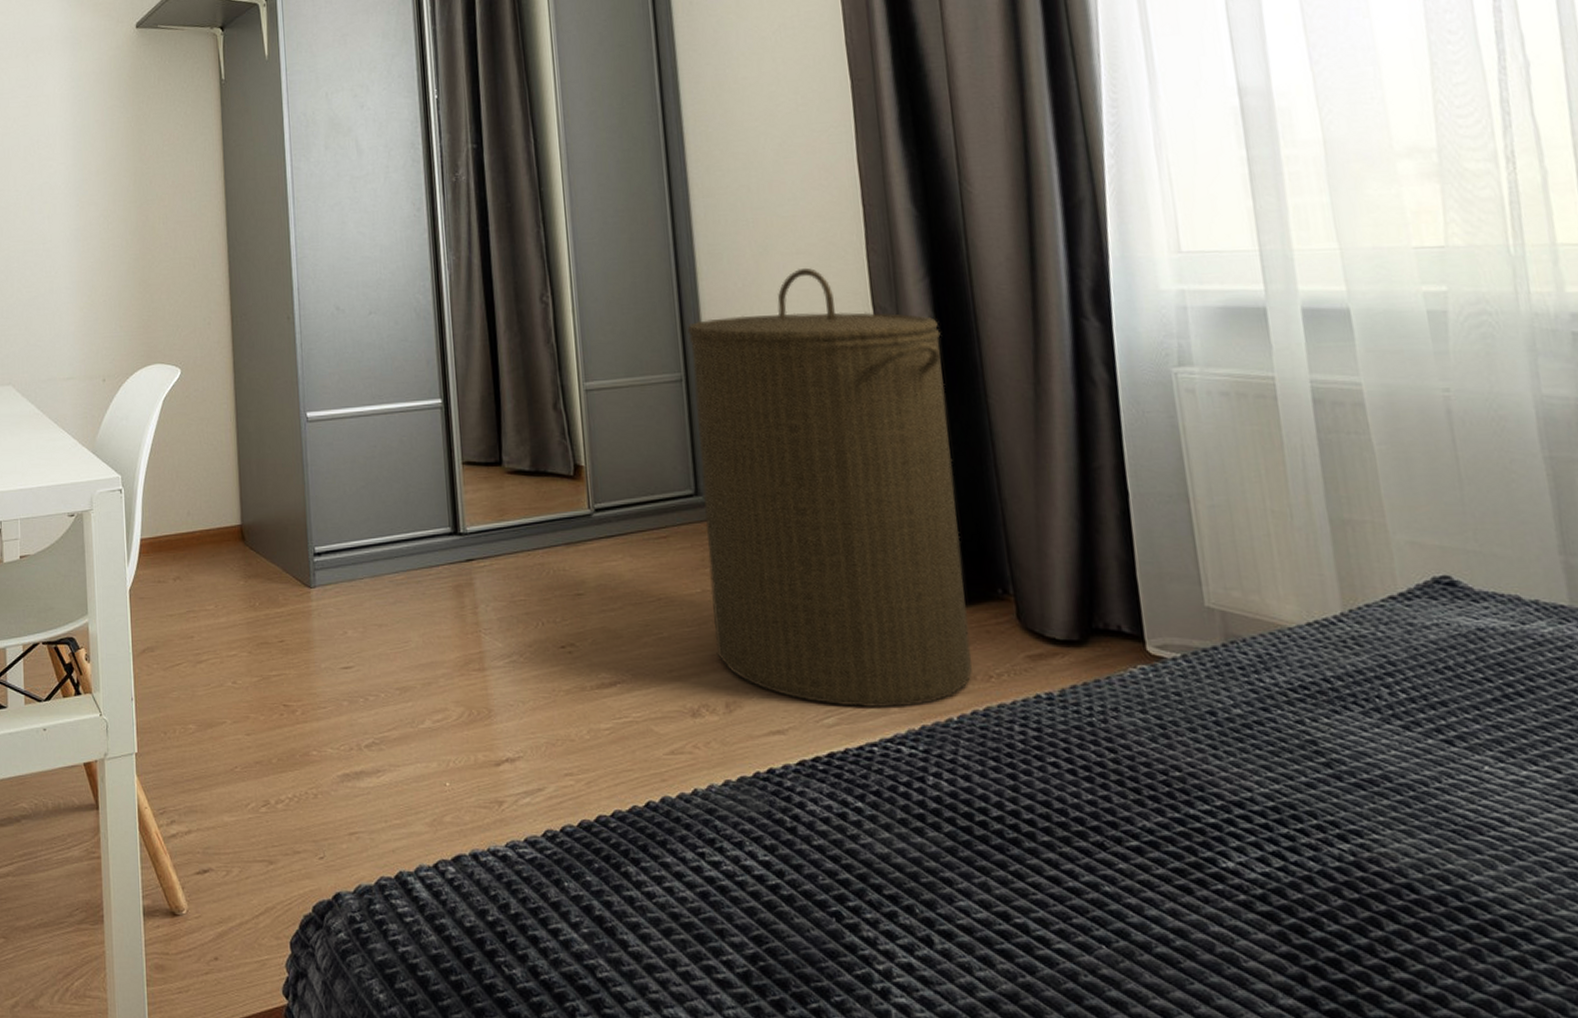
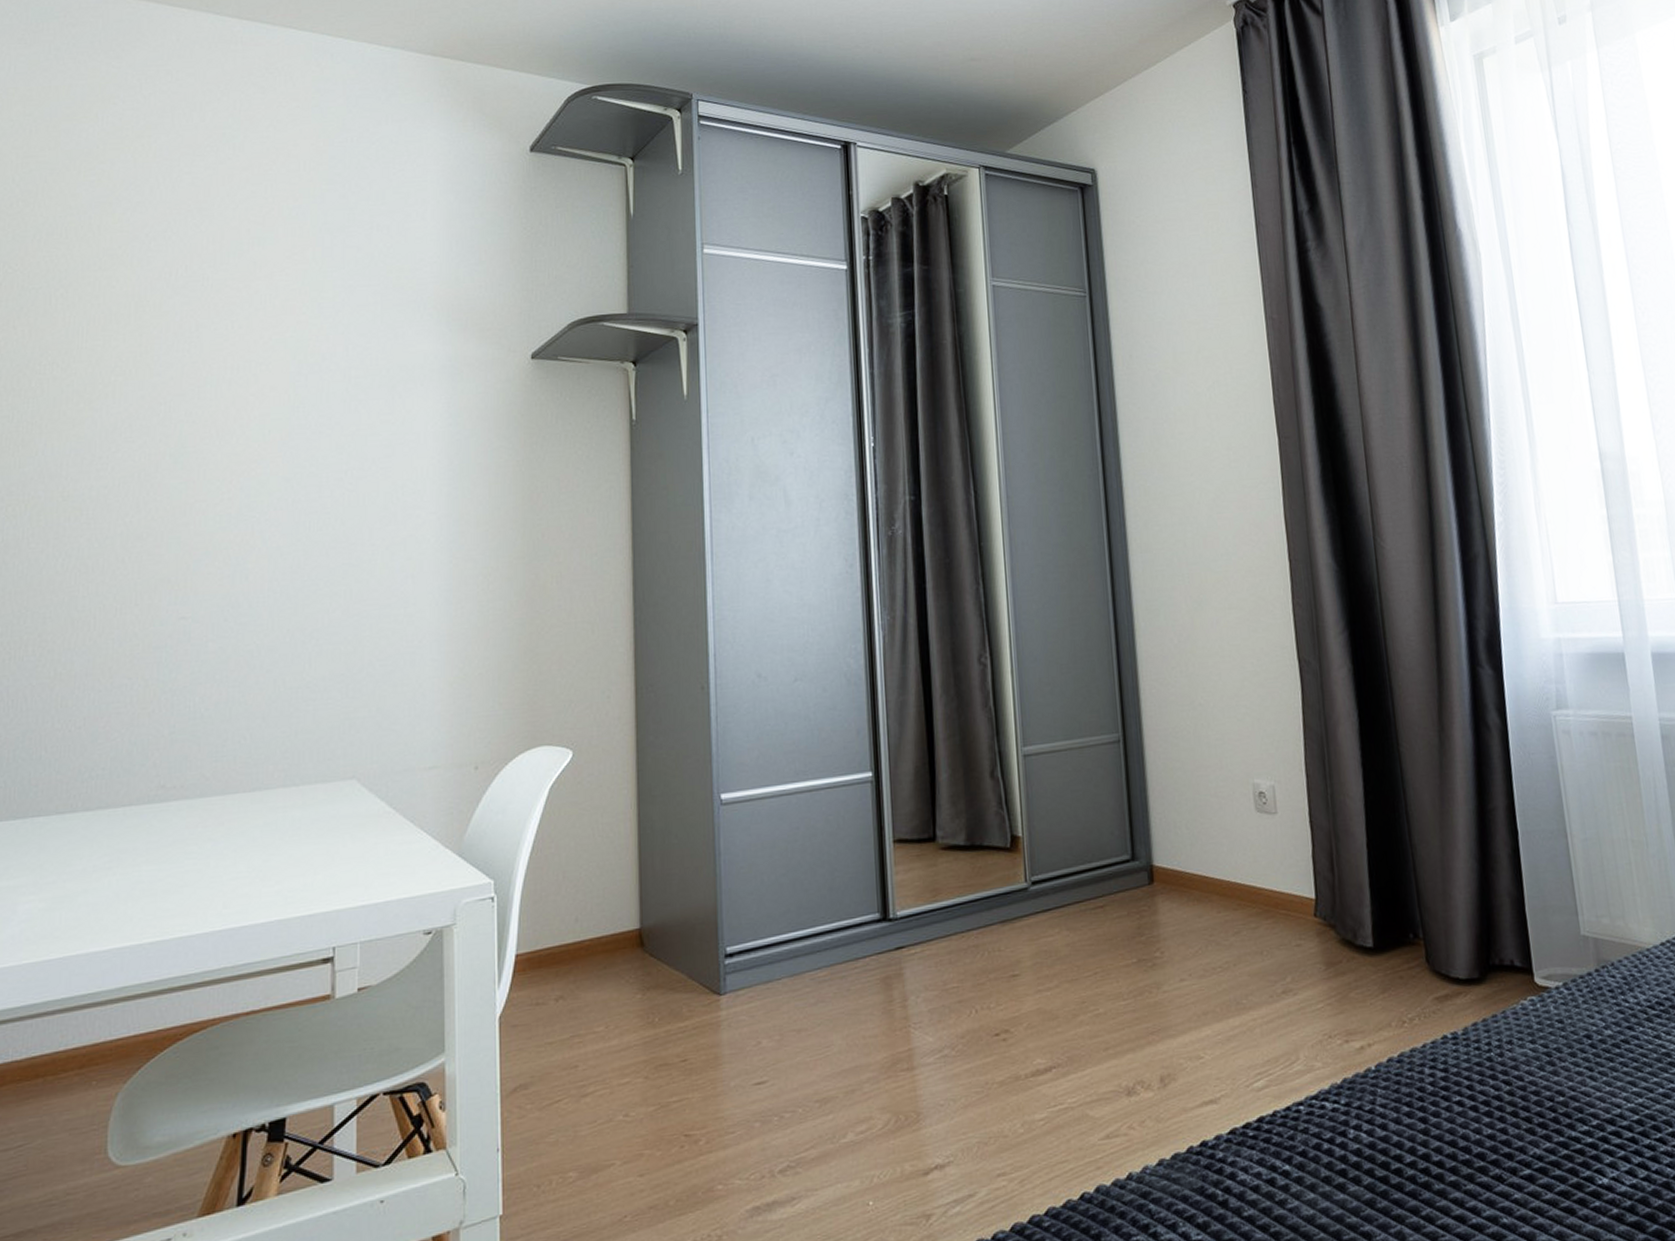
laundry hamper: present [687,267,972,709] -> none [1125,622,1388,1068]

